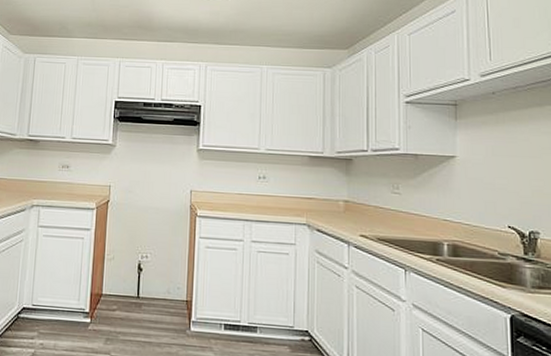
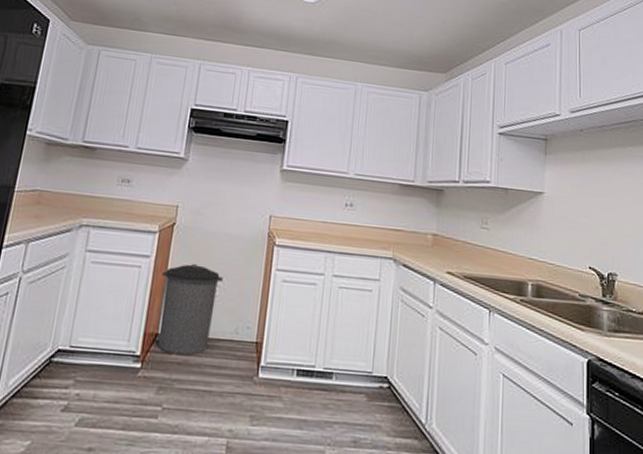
trash can: none [102,235,153,312] -> present [157,264,223,355]

